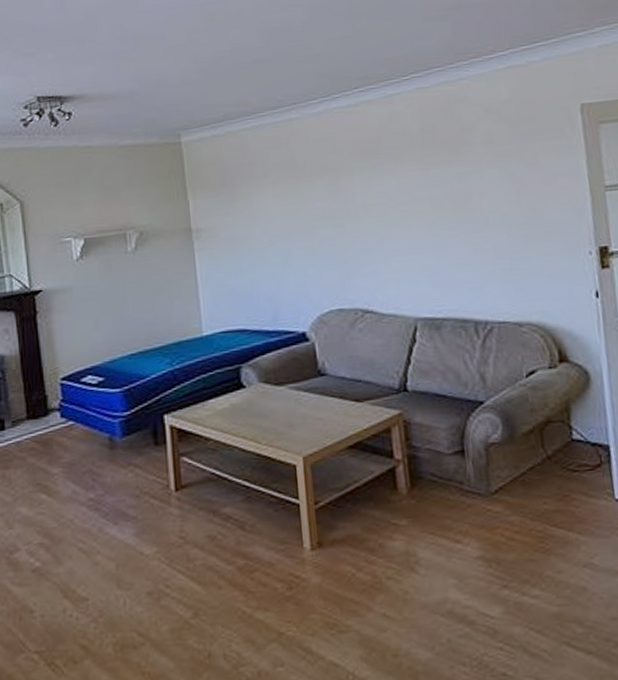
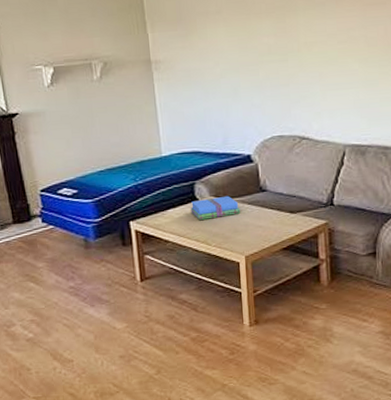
books: none [236,381,296,413] -> present [190,195,241,221]

